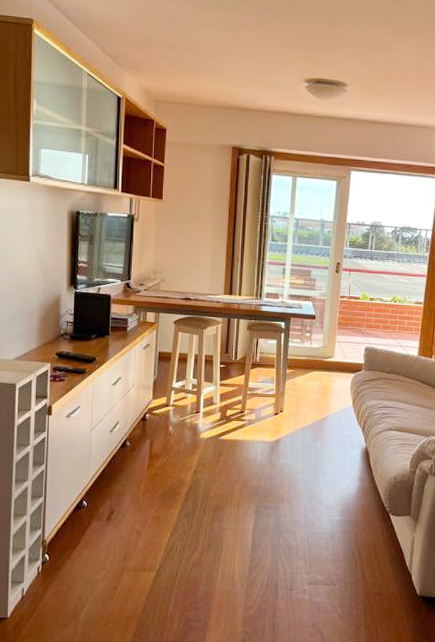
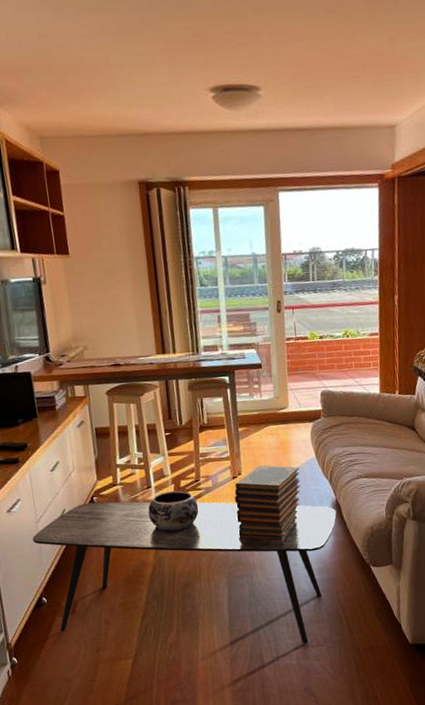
coffee table: none [84,418,365,581] -> present [32,501,337,644]
decorative bowl: none [193,419,240,456] -> present [148,490,199,532]
book stack: none [272,406,336,476] -> present [234,465,301,539]

